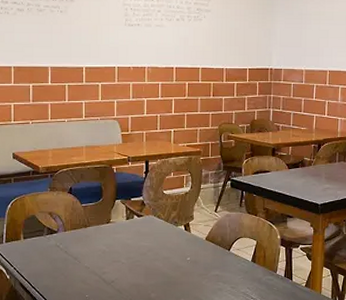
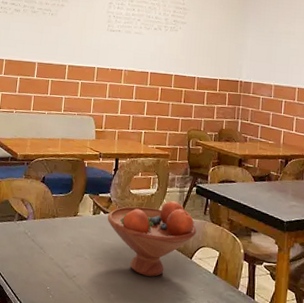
fruit bowl: none [142,197,233,272] -> present [107,201,196,277]

